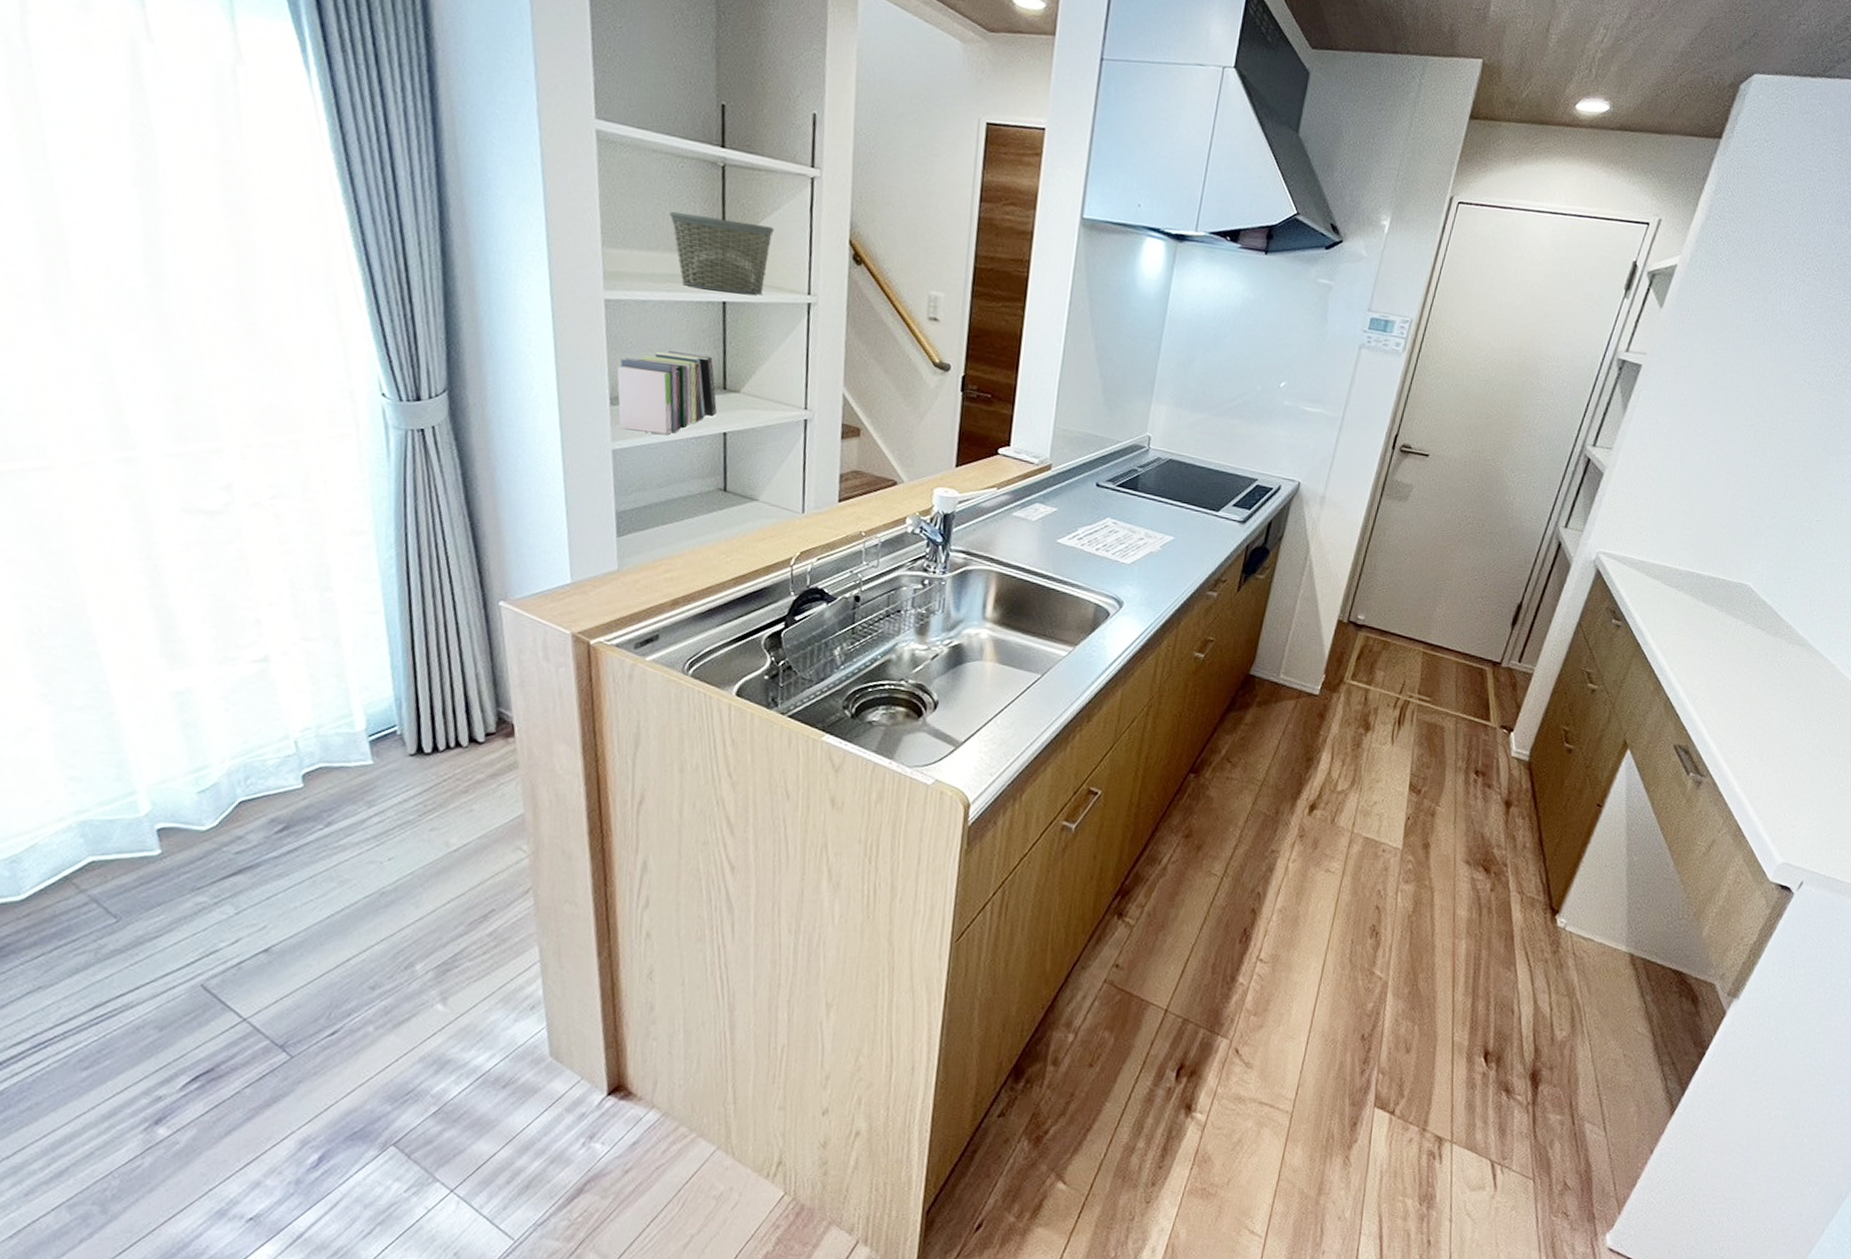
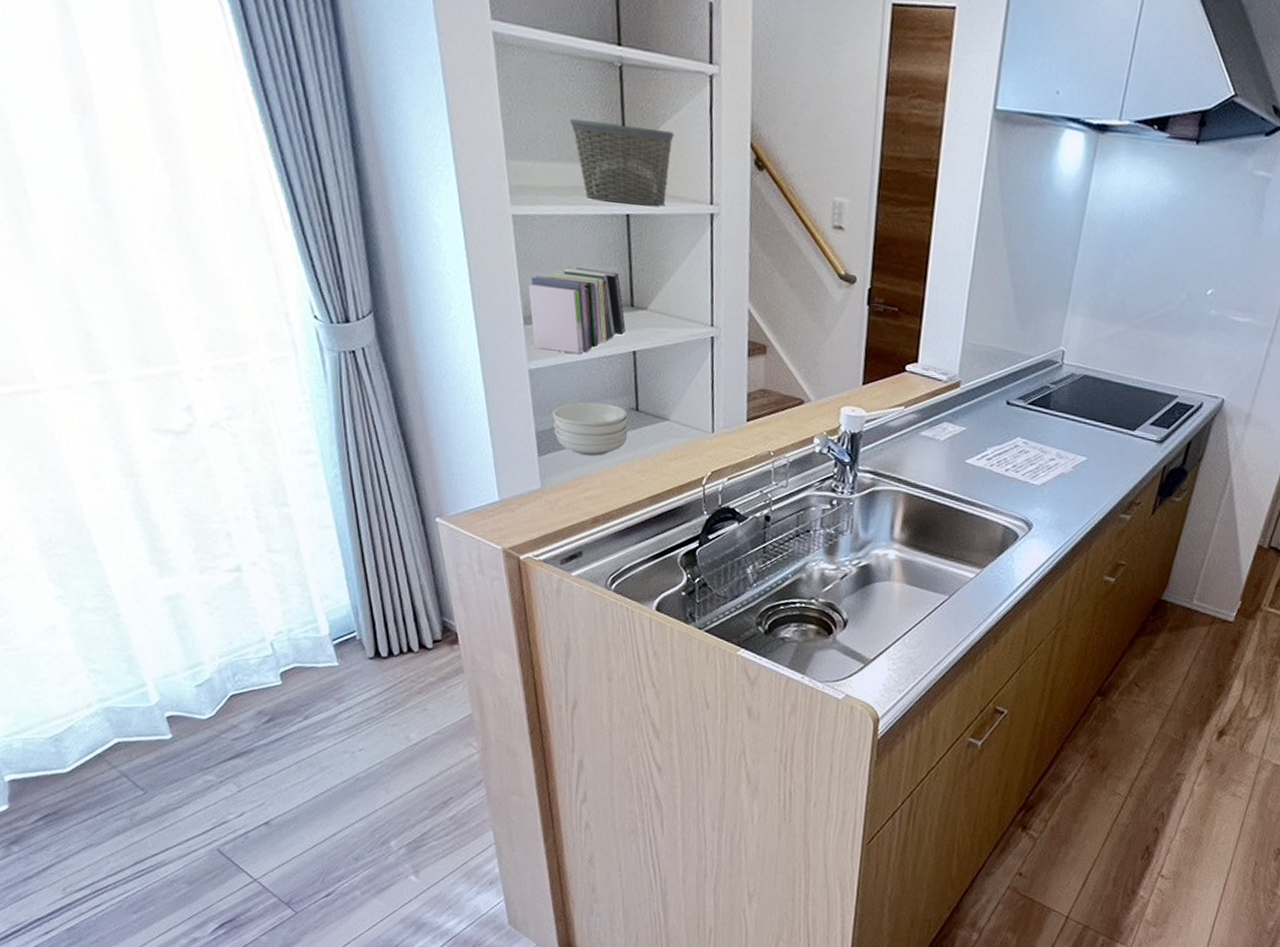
bowl: none [634,482,716,537] -> present [552,402,629,456]

